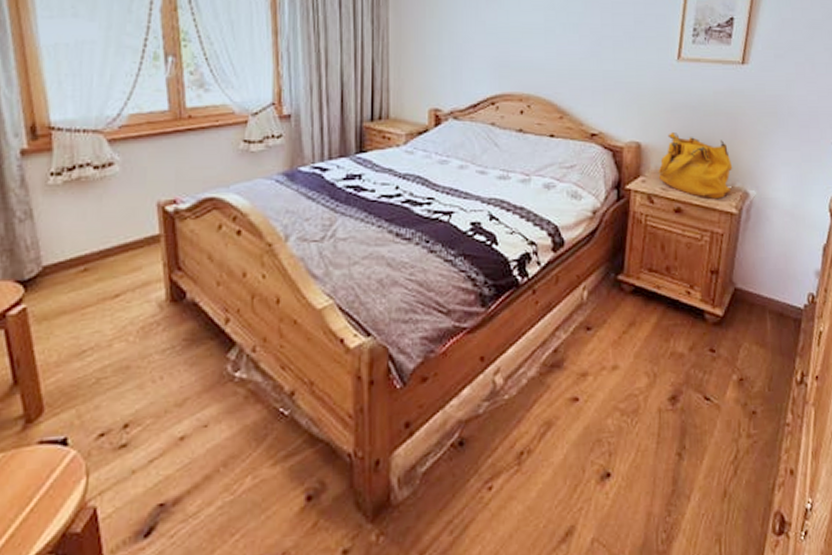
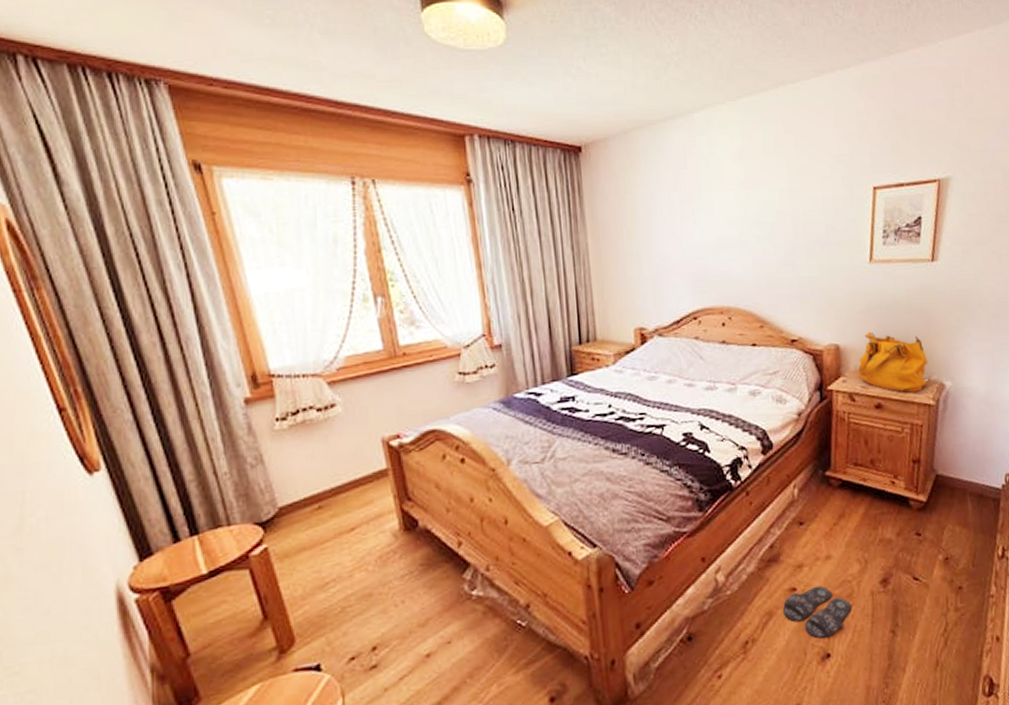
slippers: none [564,397,636,455] -> present [783,585,851,639]

